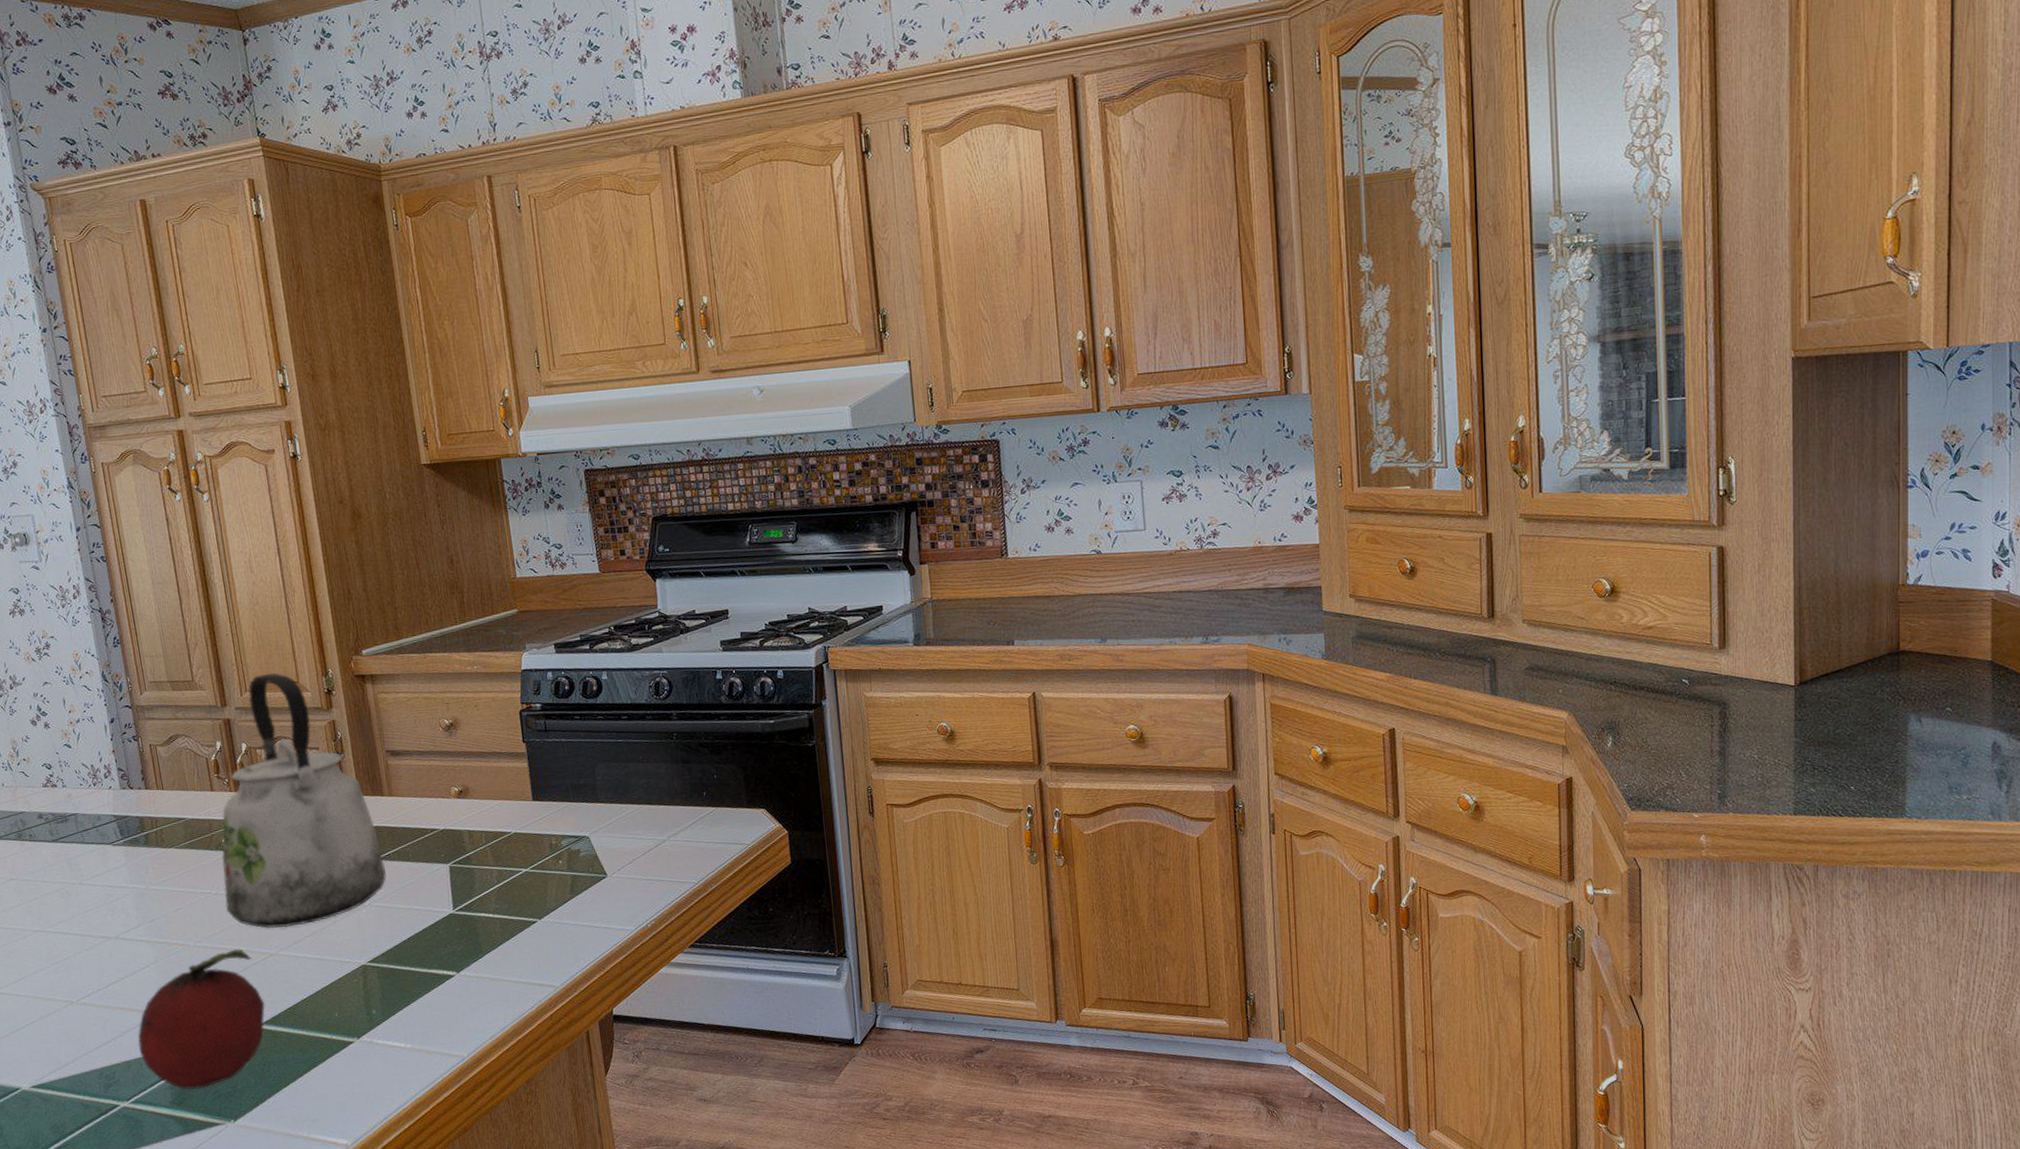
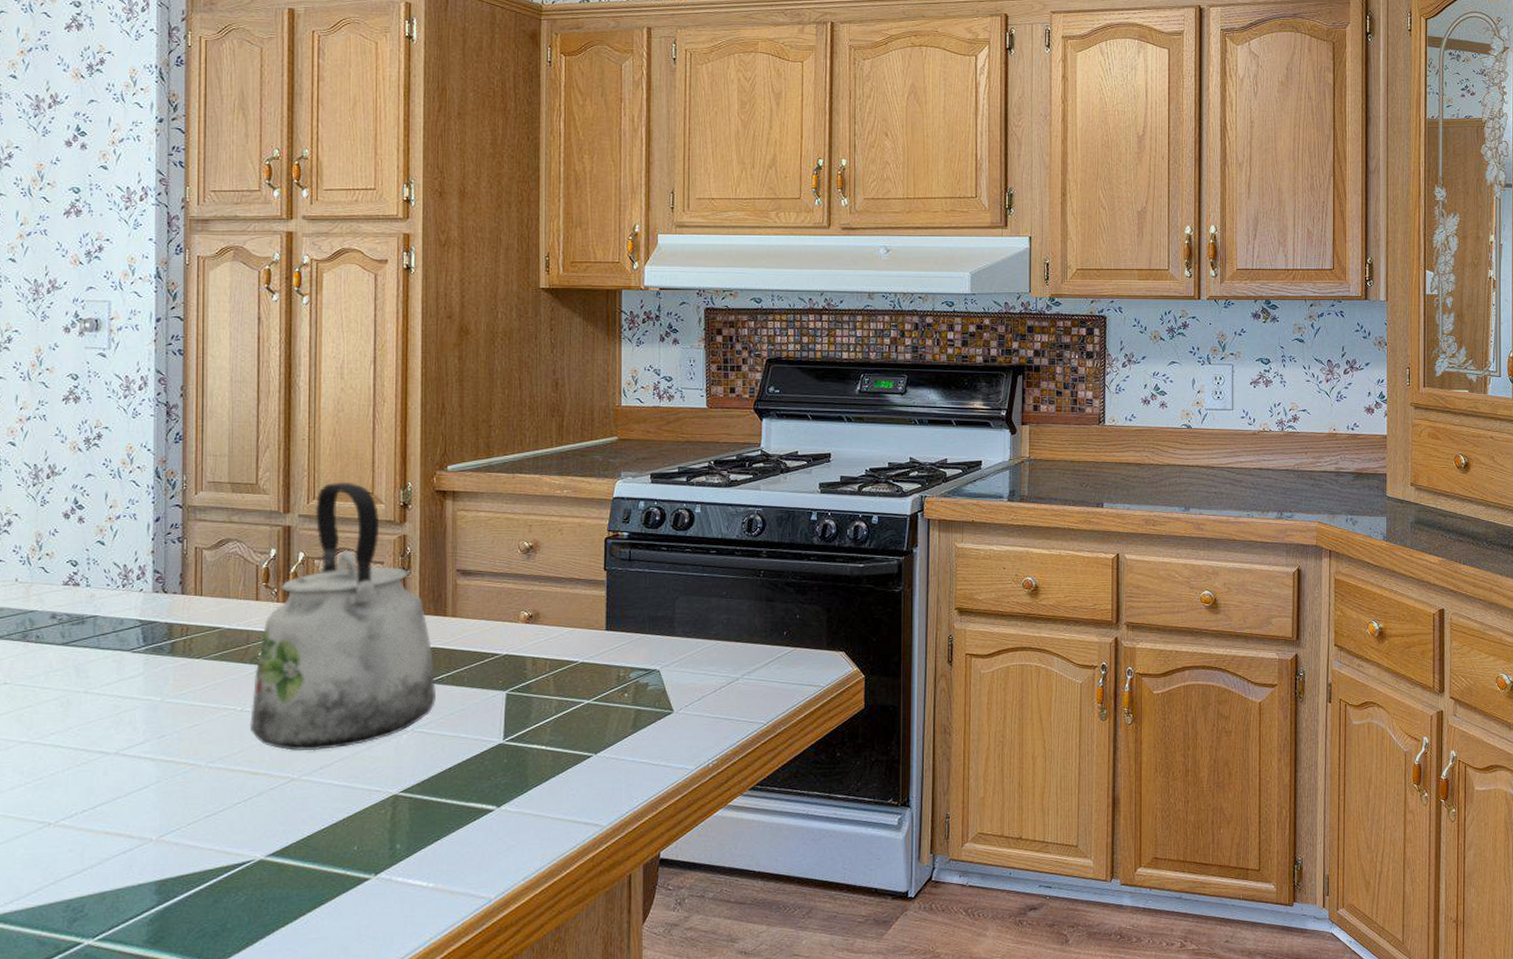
fruit: present [137,949,265,1089] -> none [118,772,275,927]

